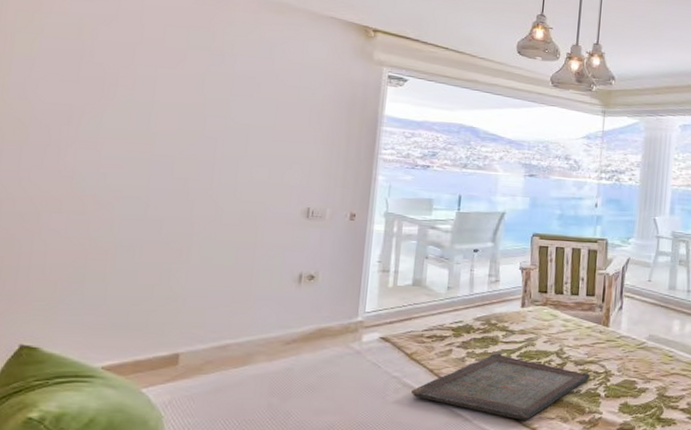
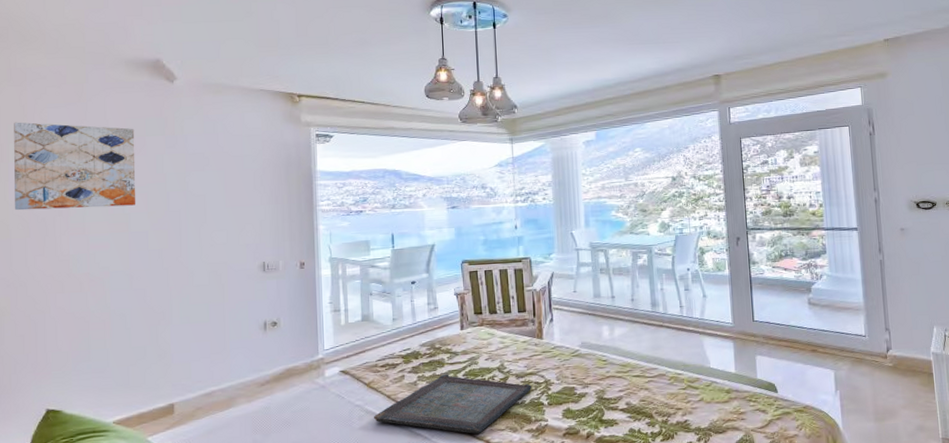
wall art: none [12,9,175,125] -> present [14,122,136,211]

